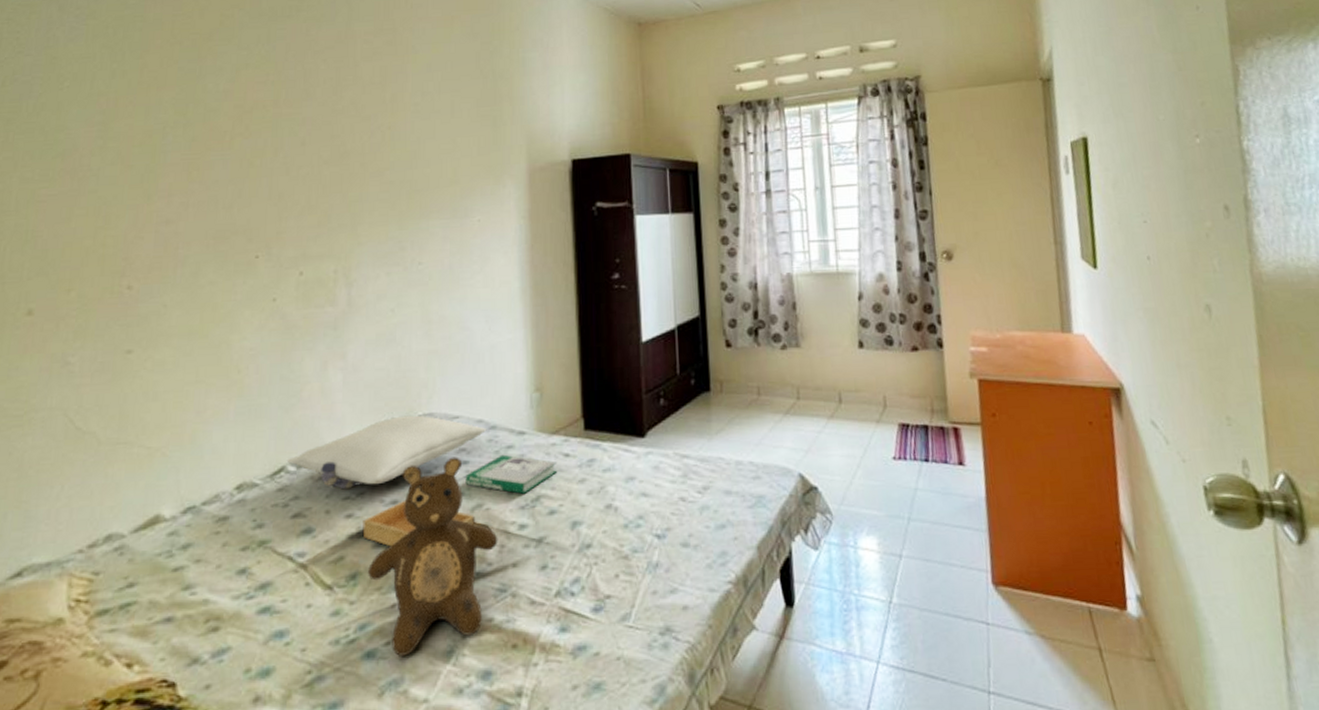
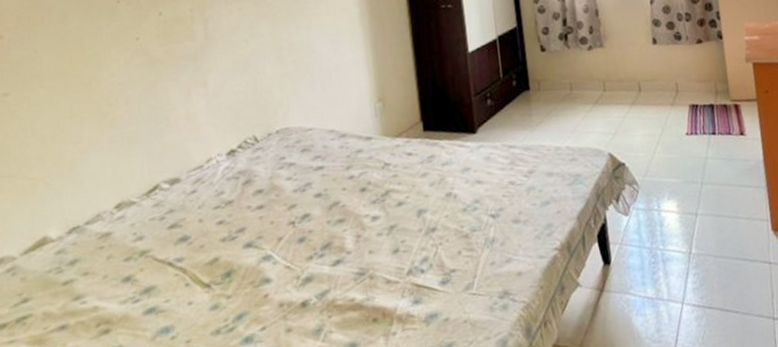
pillow: present [286,415,487,490] -> none [160,130,338,200]
tray: present [362,499,476,547] -> none [233,204,334,246]
teddy bear: present [368,457,498,656] -> none [241,163,355,338]
book: present [465,454,558,494] -> none [322,158,403,191]

